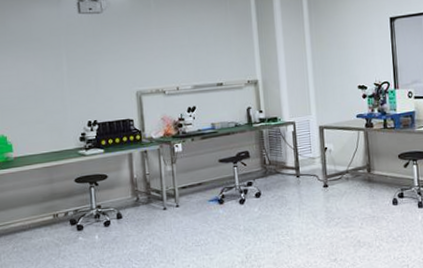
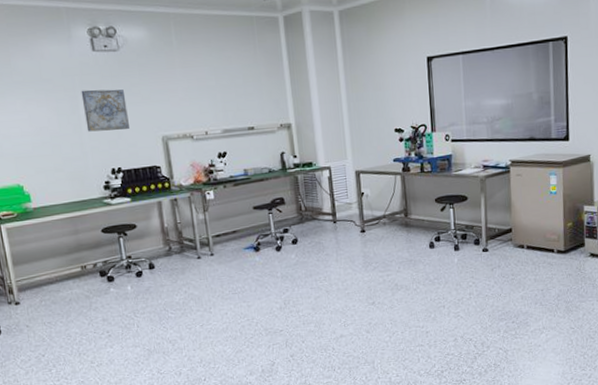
wall art: none [65,47,107,87] -> present [81,89,129,132]

